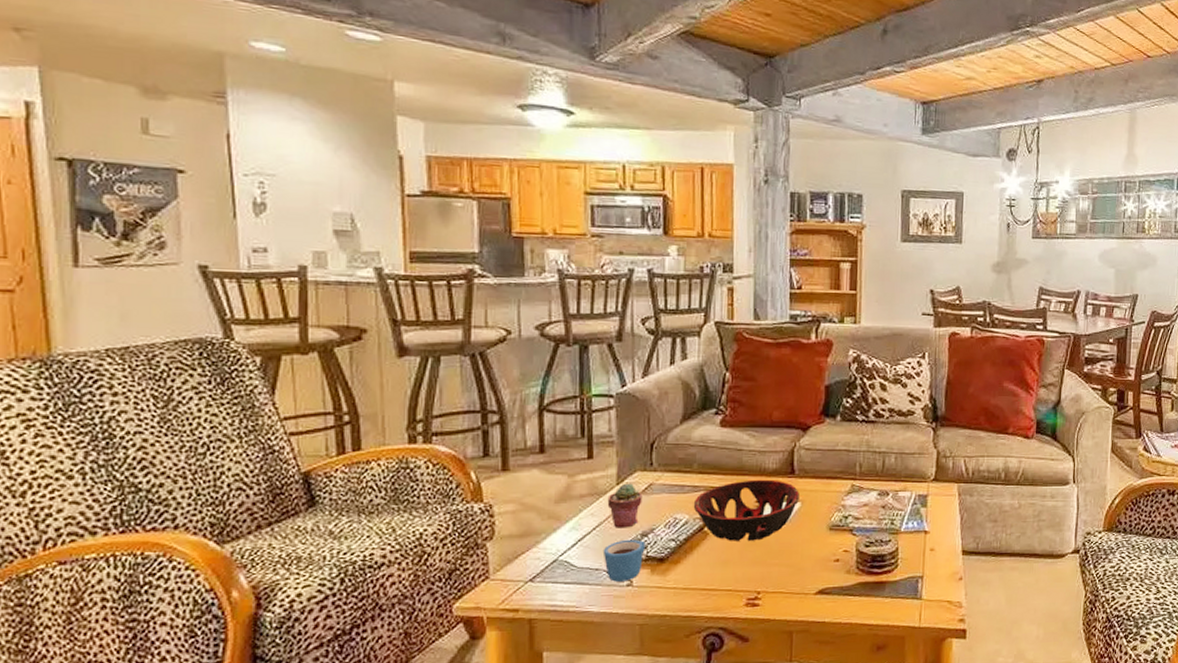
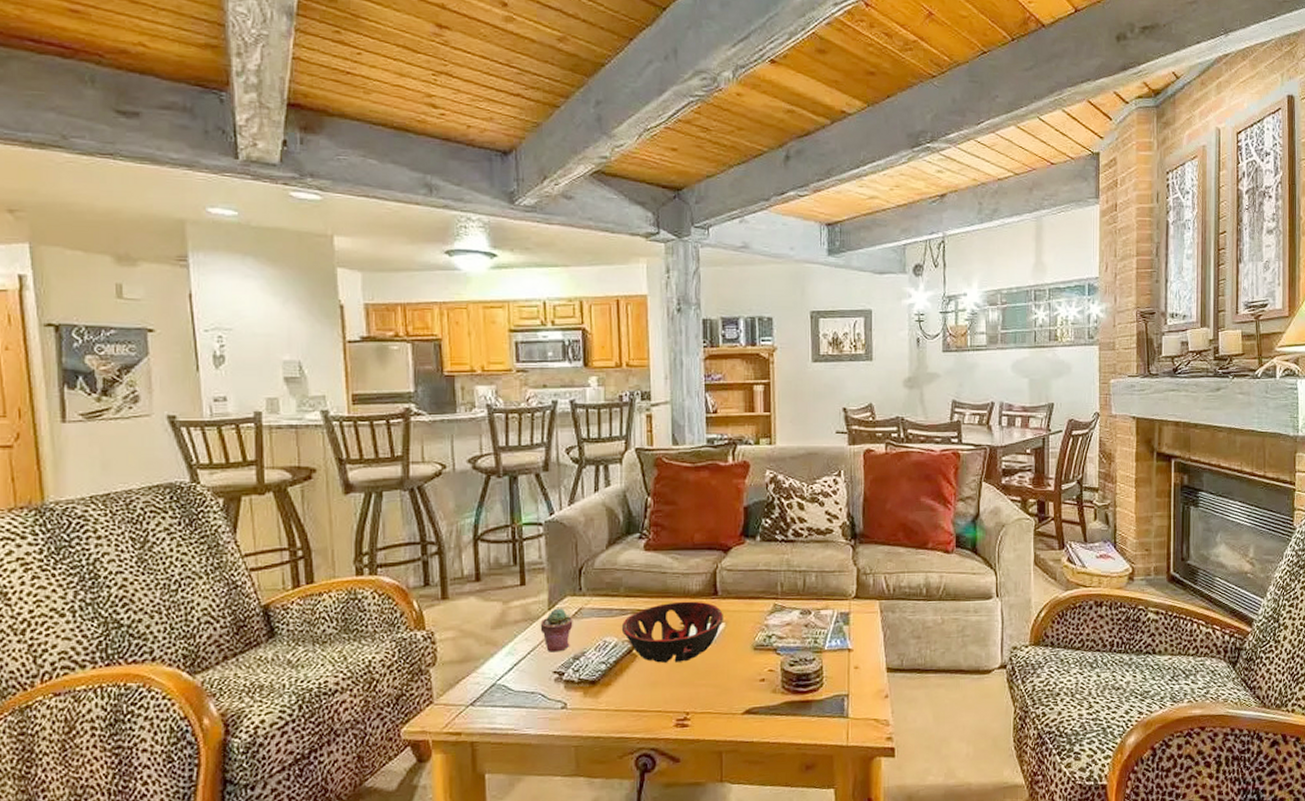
mug: present [602,539,645,582] -> none [537,663,577,705]

